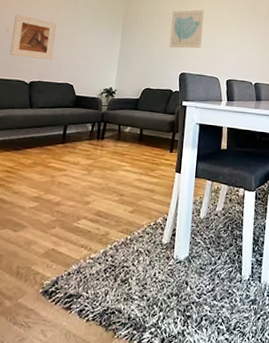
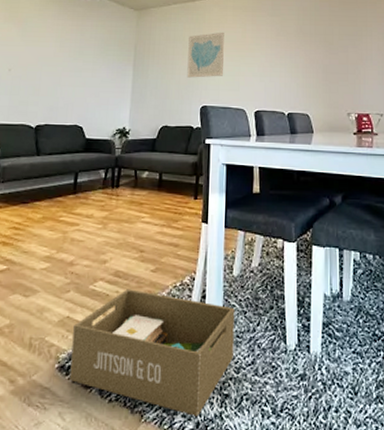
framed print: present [9,14,57,59] -> none [13,51,62,99]
storage box: none [52,227,200,333] -> present [69,289,235,416]

